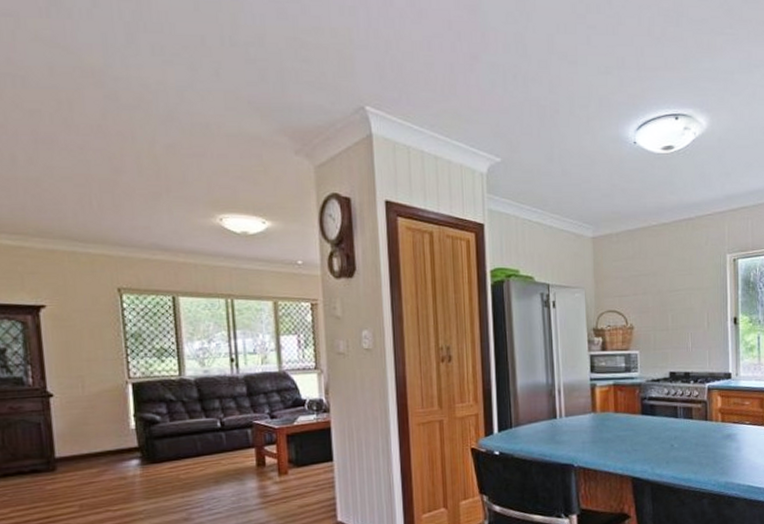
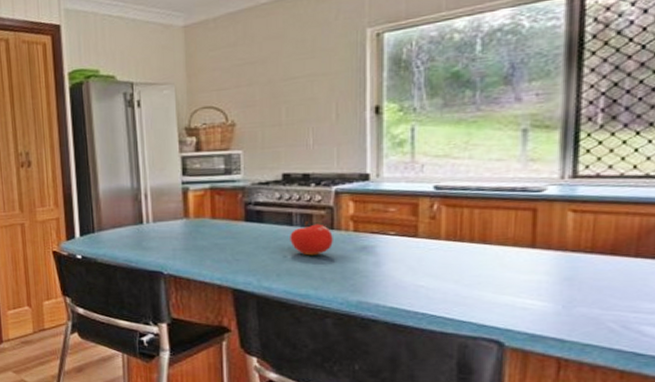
fruit: none [676,413,707,444] -> present [290,220,333,256]

